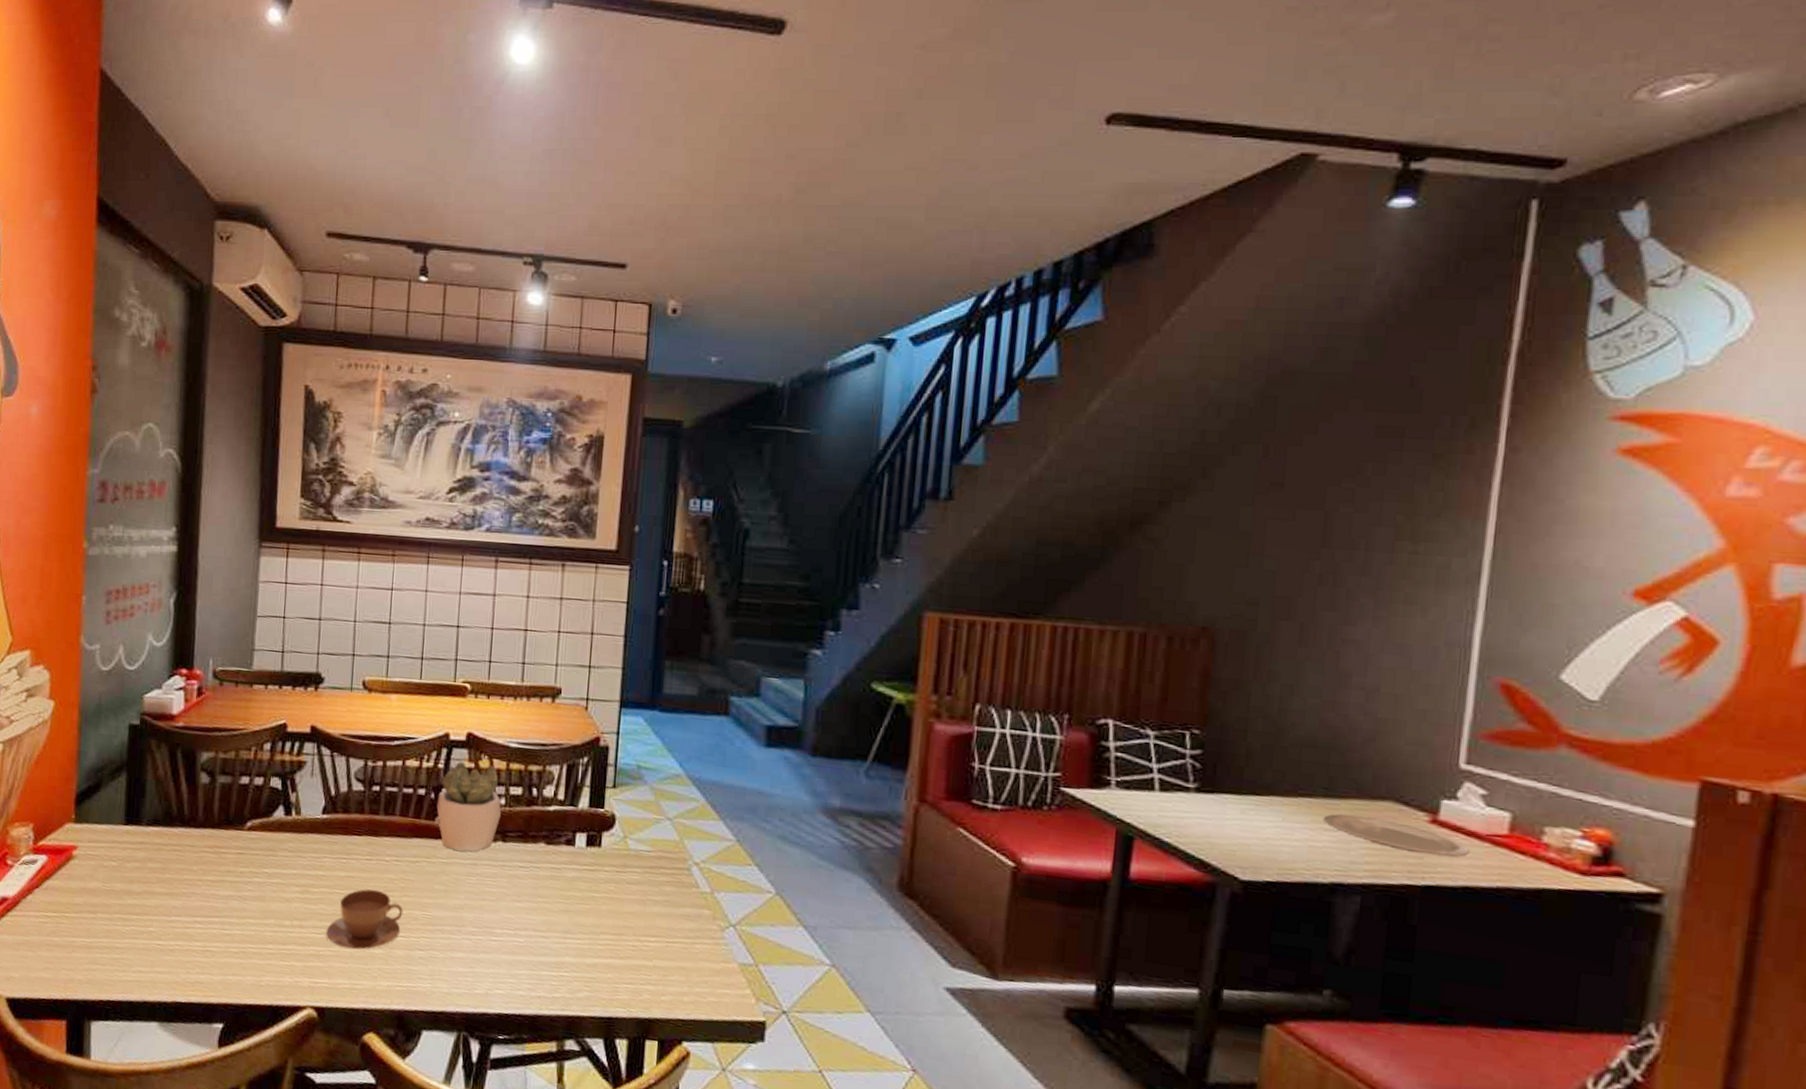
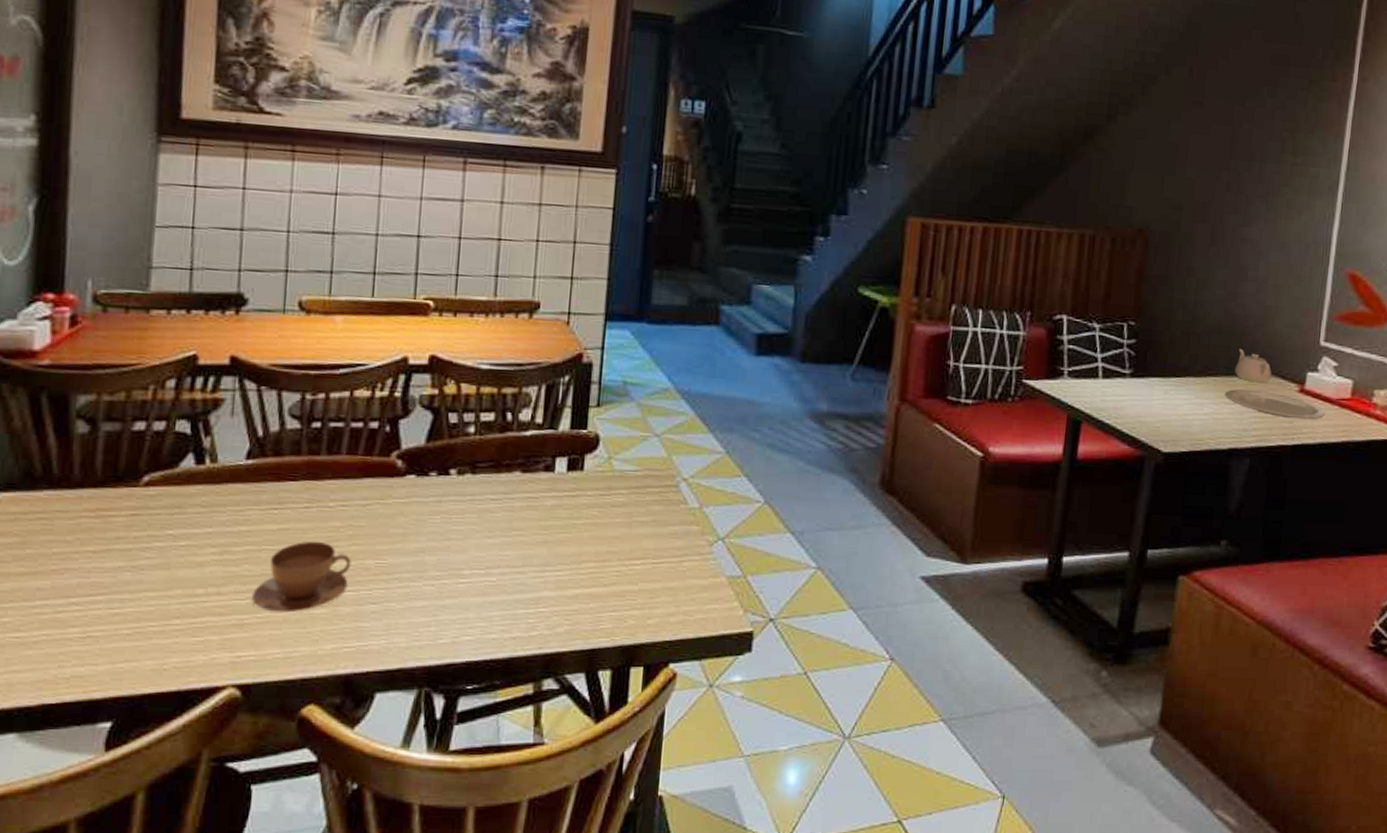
succulent plant: present [436,761,502,852] -> none [392,388,471,489]
teapot: none [1336,766,1390,810] -> present [1234,348,1272,383]

